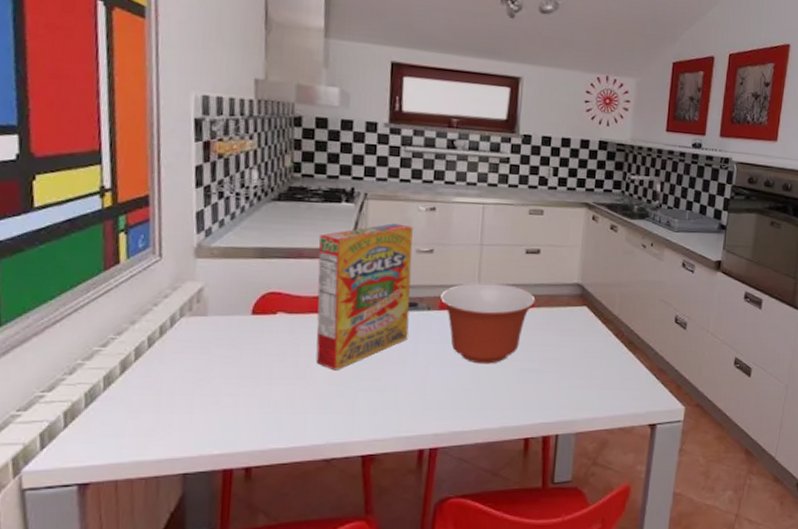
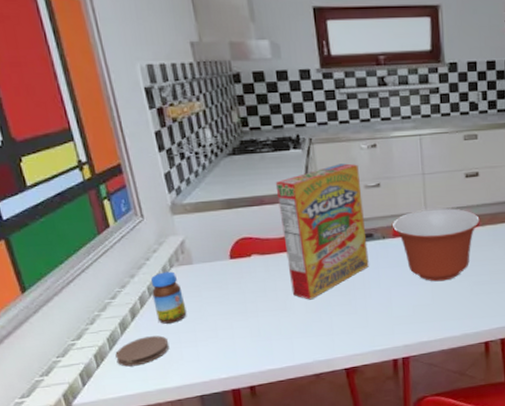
coaster: none [90,395,159,430] -> present [115,335,170,367]
jar: none [151,321,189,382] -> present [150,271,187,324]

